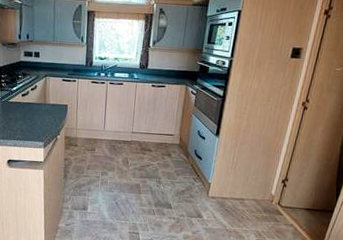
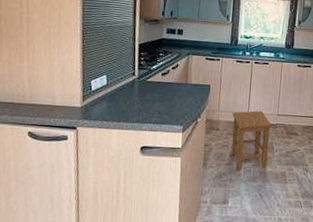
stool: none [89,128,127,183] -> present [231,111,272,172]

